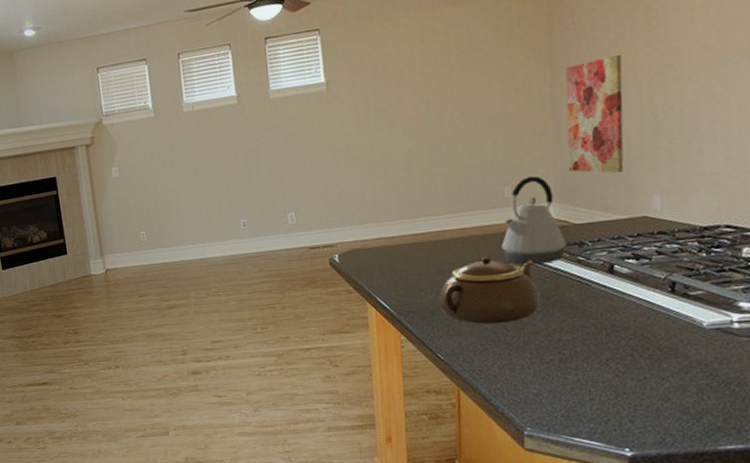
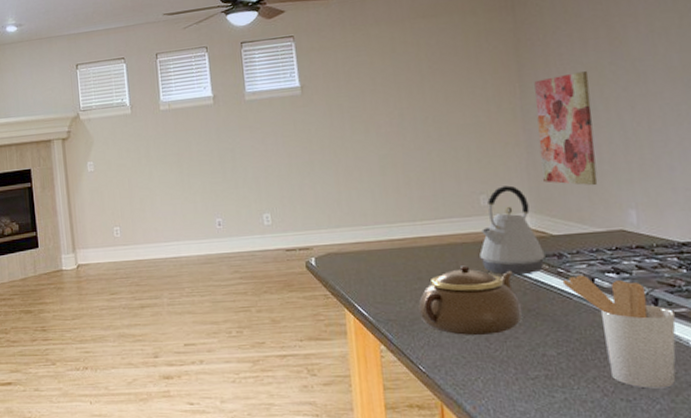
utensil holder: none [581,262,691,368] -> present [562,275,676,389]

